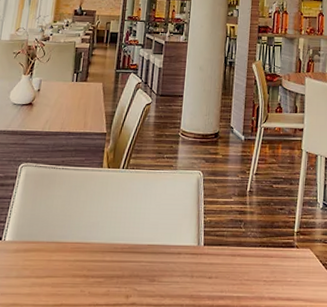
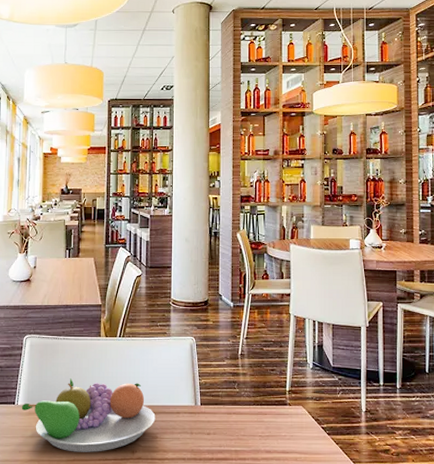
fruit bowl: none [8,212,155,296] -> present [21,378,156,452]

